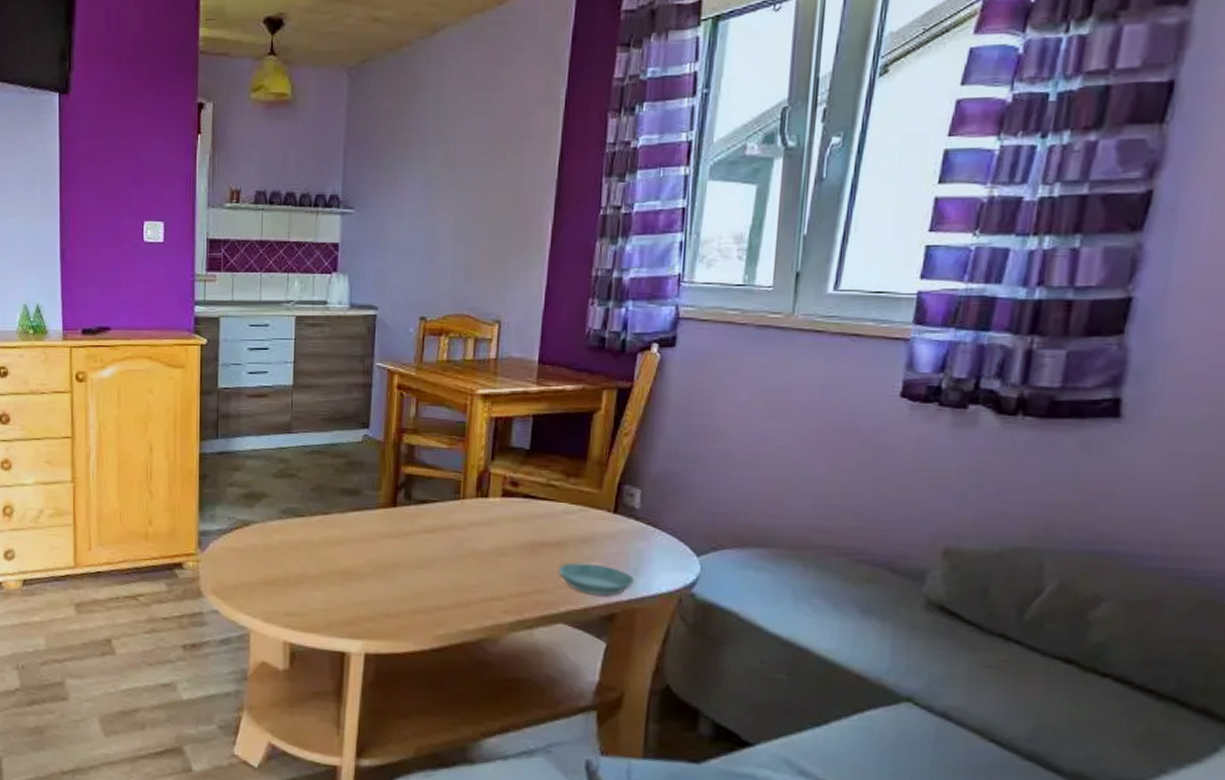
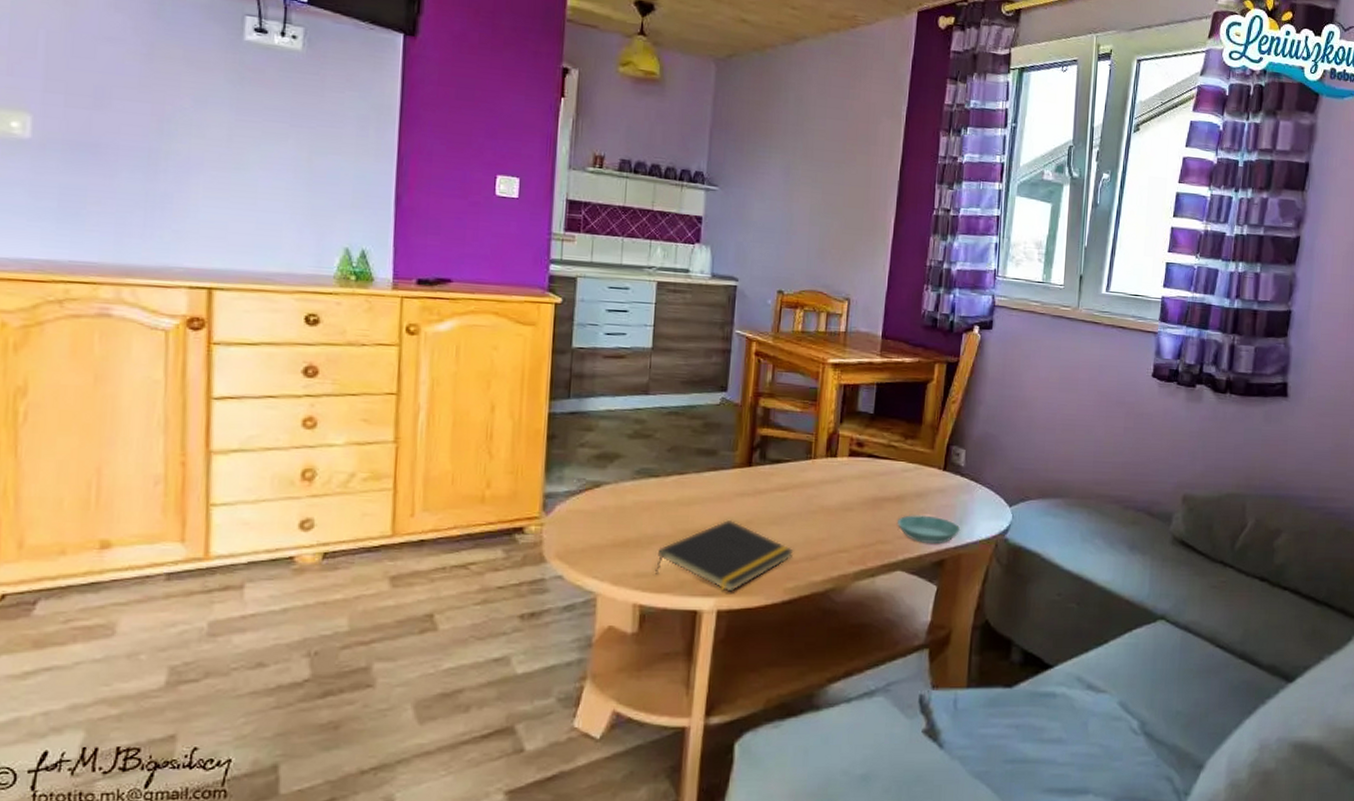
notepad: none [304,561,443,636] -> present [655,519,794,592]

